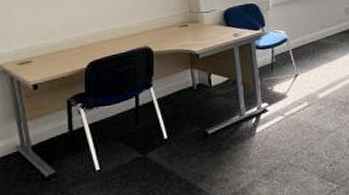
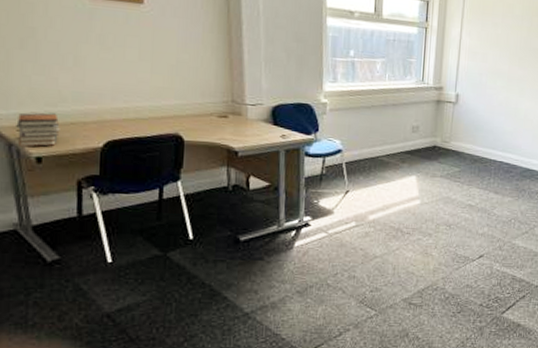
book stack: none [16,45,51,78] -> present [16,112,60,147]

